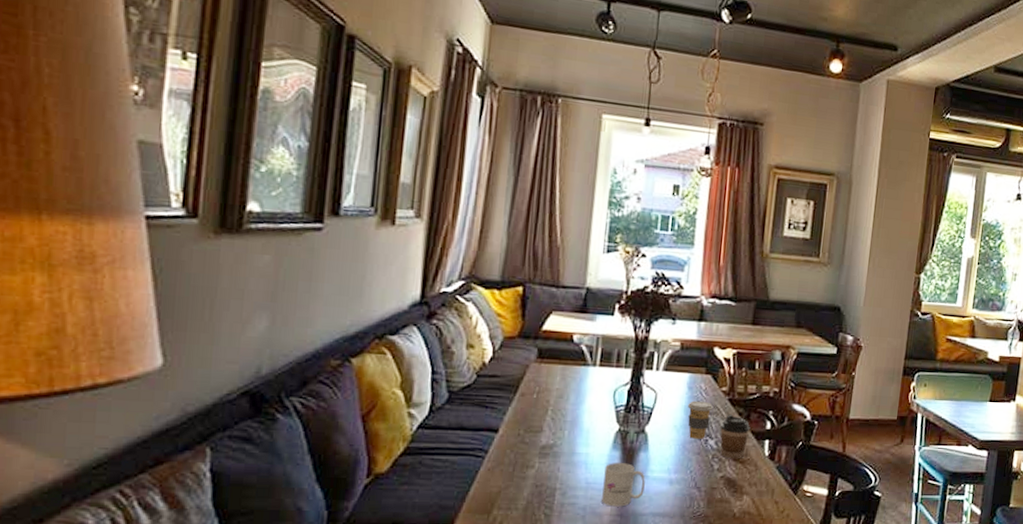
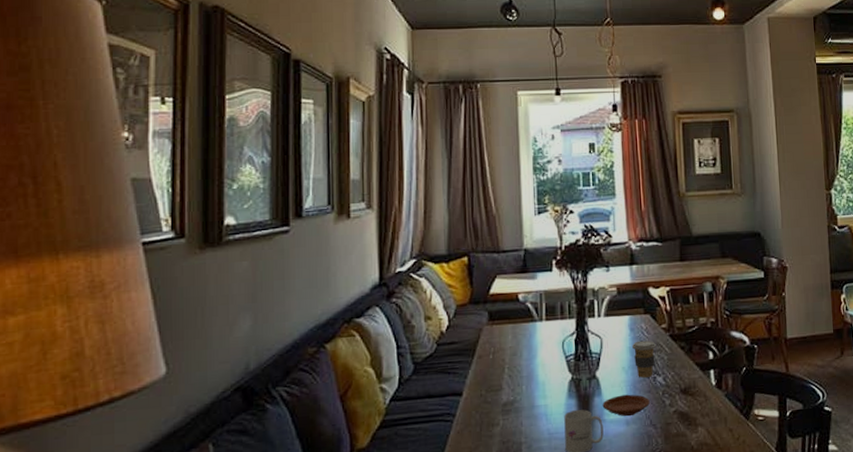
plate: none [647,453,698,476] -> present [602,394,650,417]
coffee cup: present [719,414,751,459] -> none [665,349,694,393]

